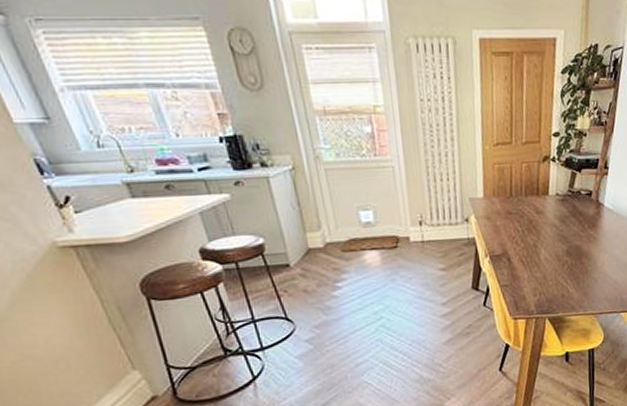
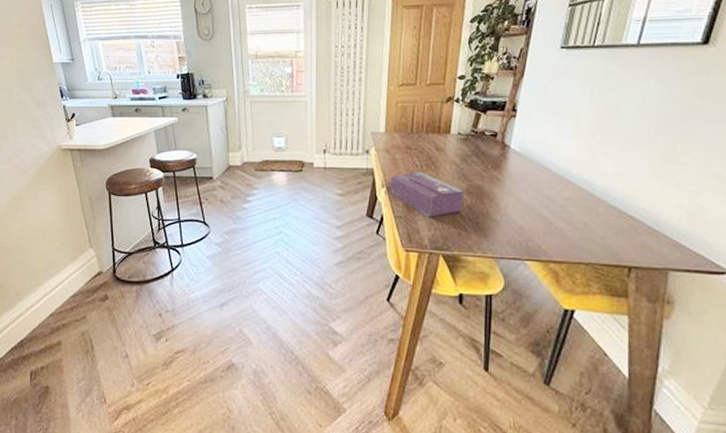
tissue box: none [493,237,566,282] -> present [390,171,465,217]

